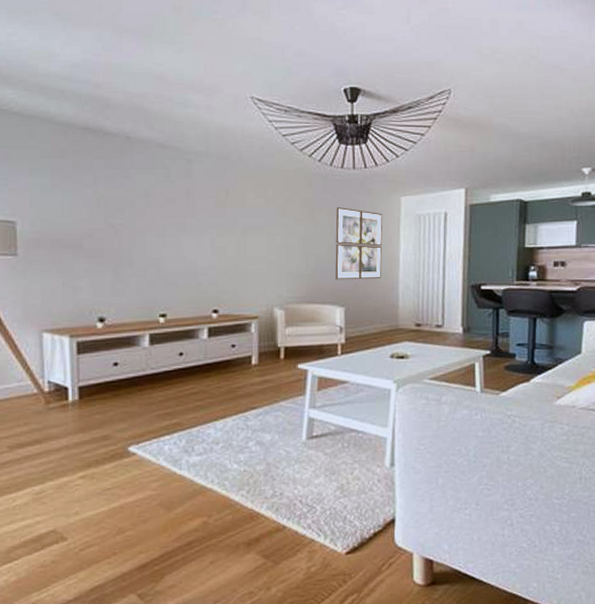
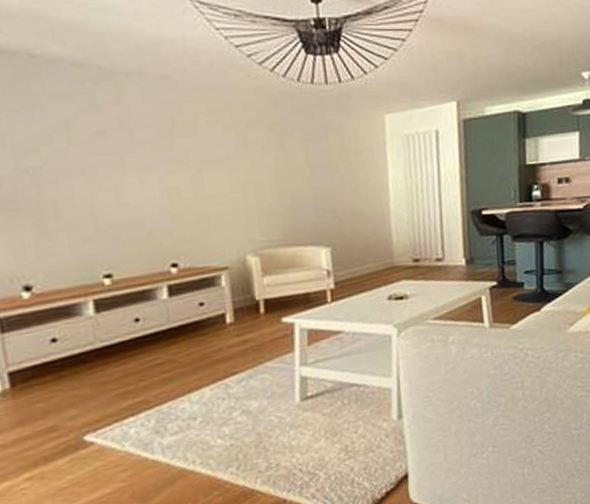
wall art: present [335,207,383,280] -> none [309,130,370,217]

